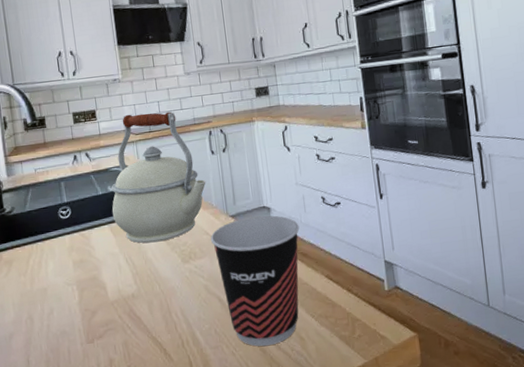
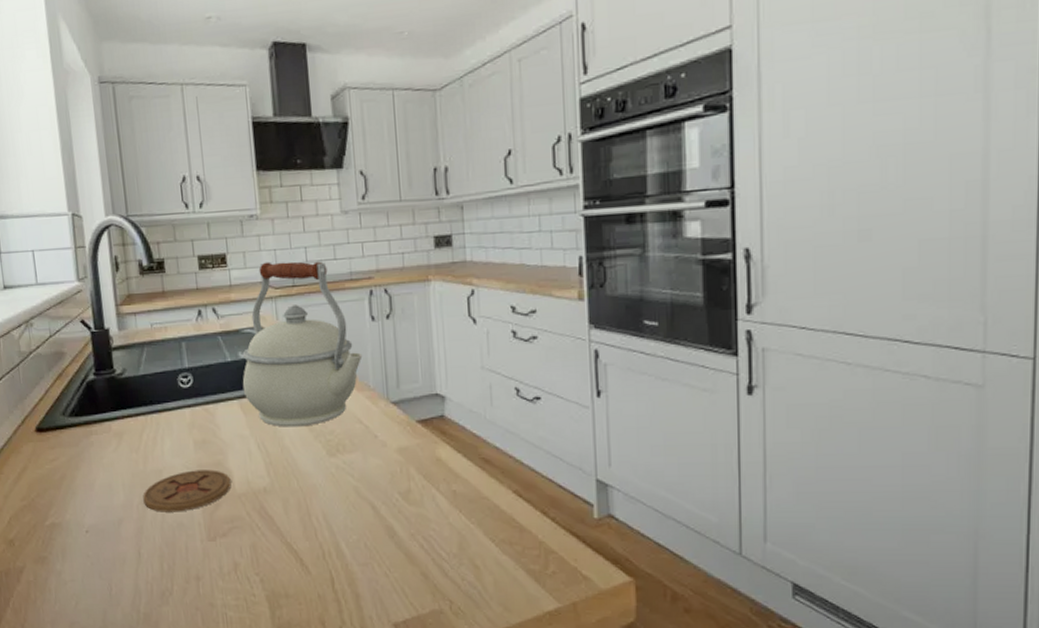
coaster: none [30,283,105,324] -> present [143,470,231,512]
cup: present [211,215,300,347] -> none [365,405,483,571]

